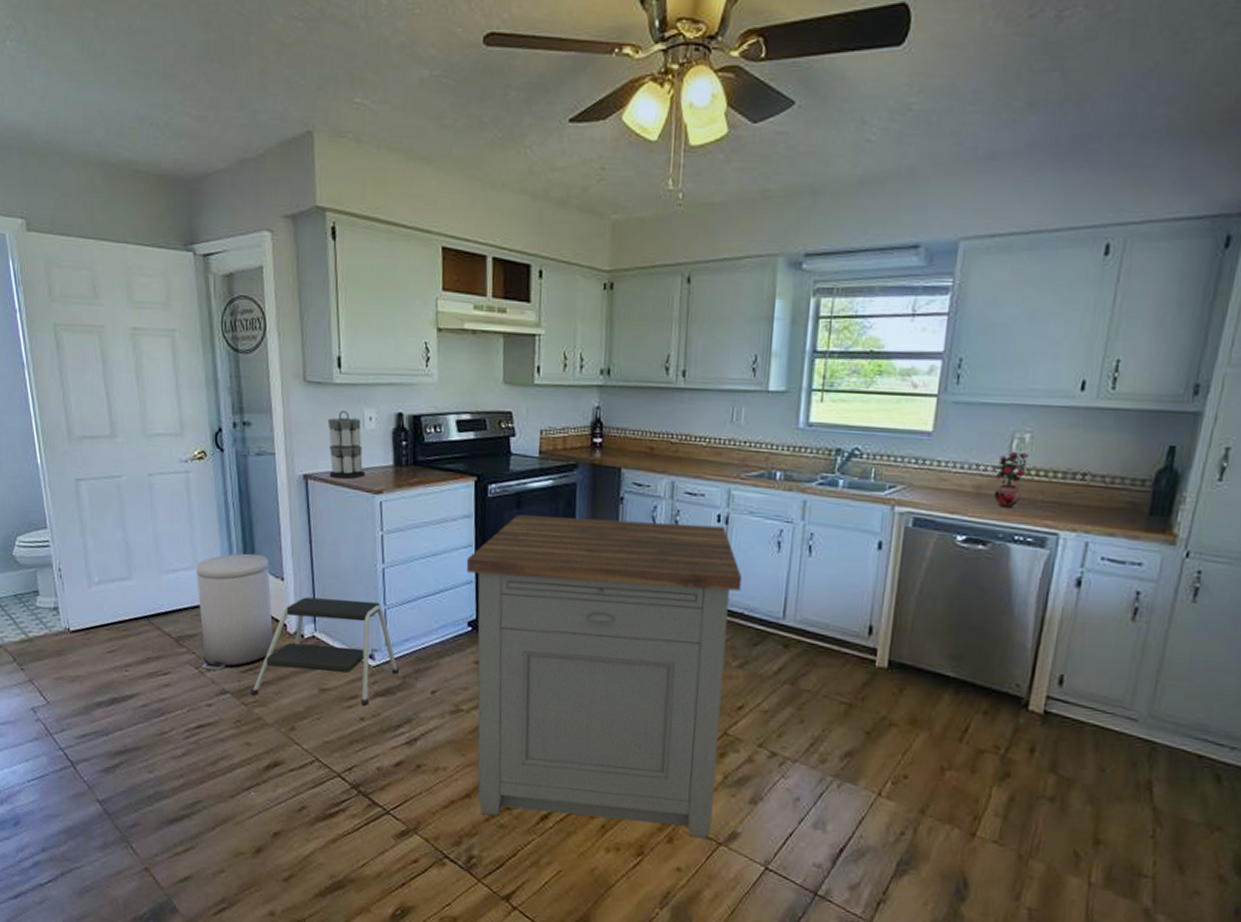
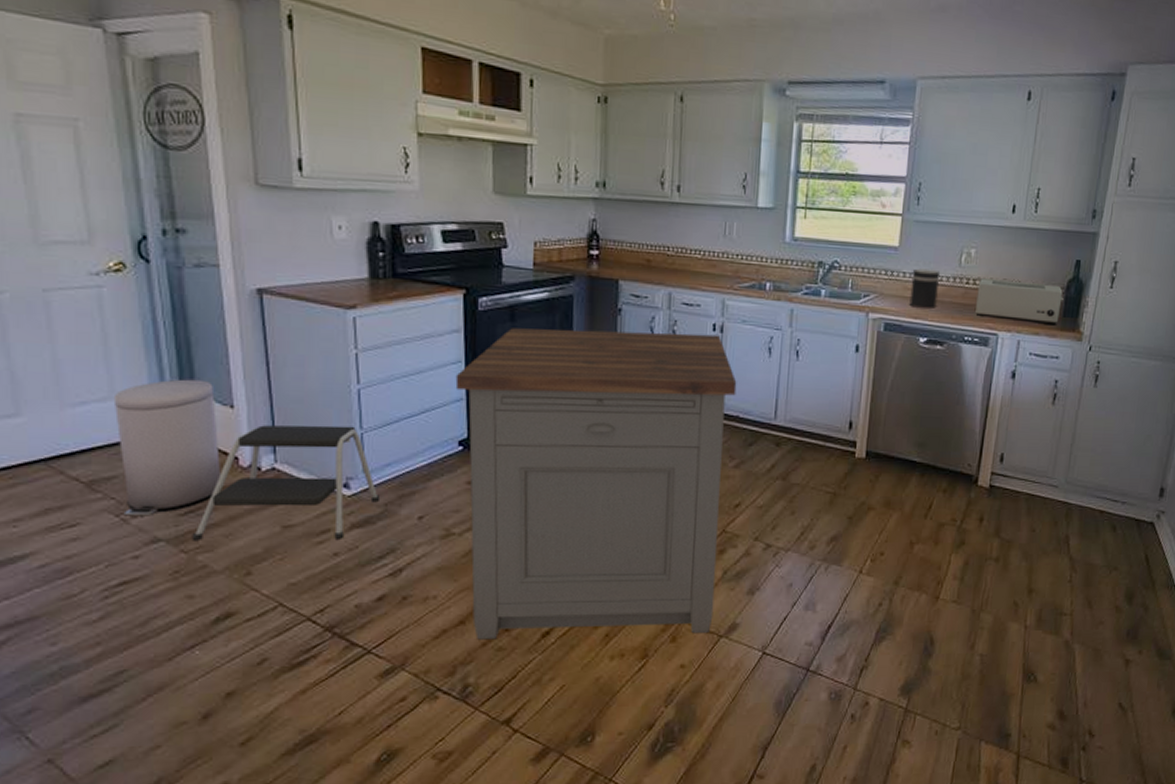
spice rack: present [327,409,366,480] -> none [286,217,335,294]
cylinder: none [945,456,985,503] -> present [909,268,941,310]
potted flower: present [993,452,1028,508] -> none [947,265,974,313]
toaster: none [1028,468,1152,526] -> present [974,278,1065,326]

